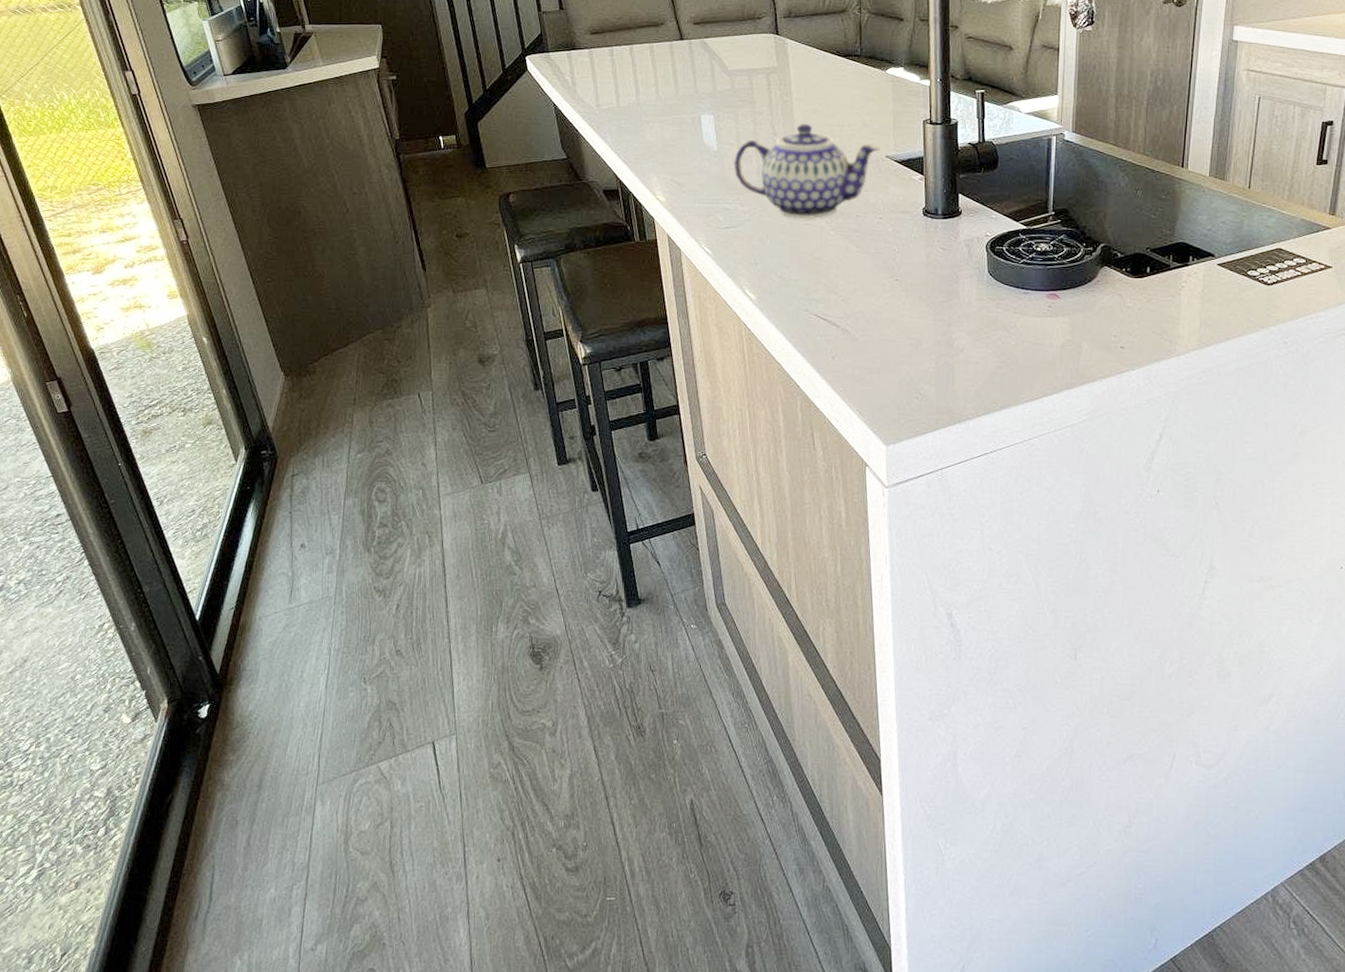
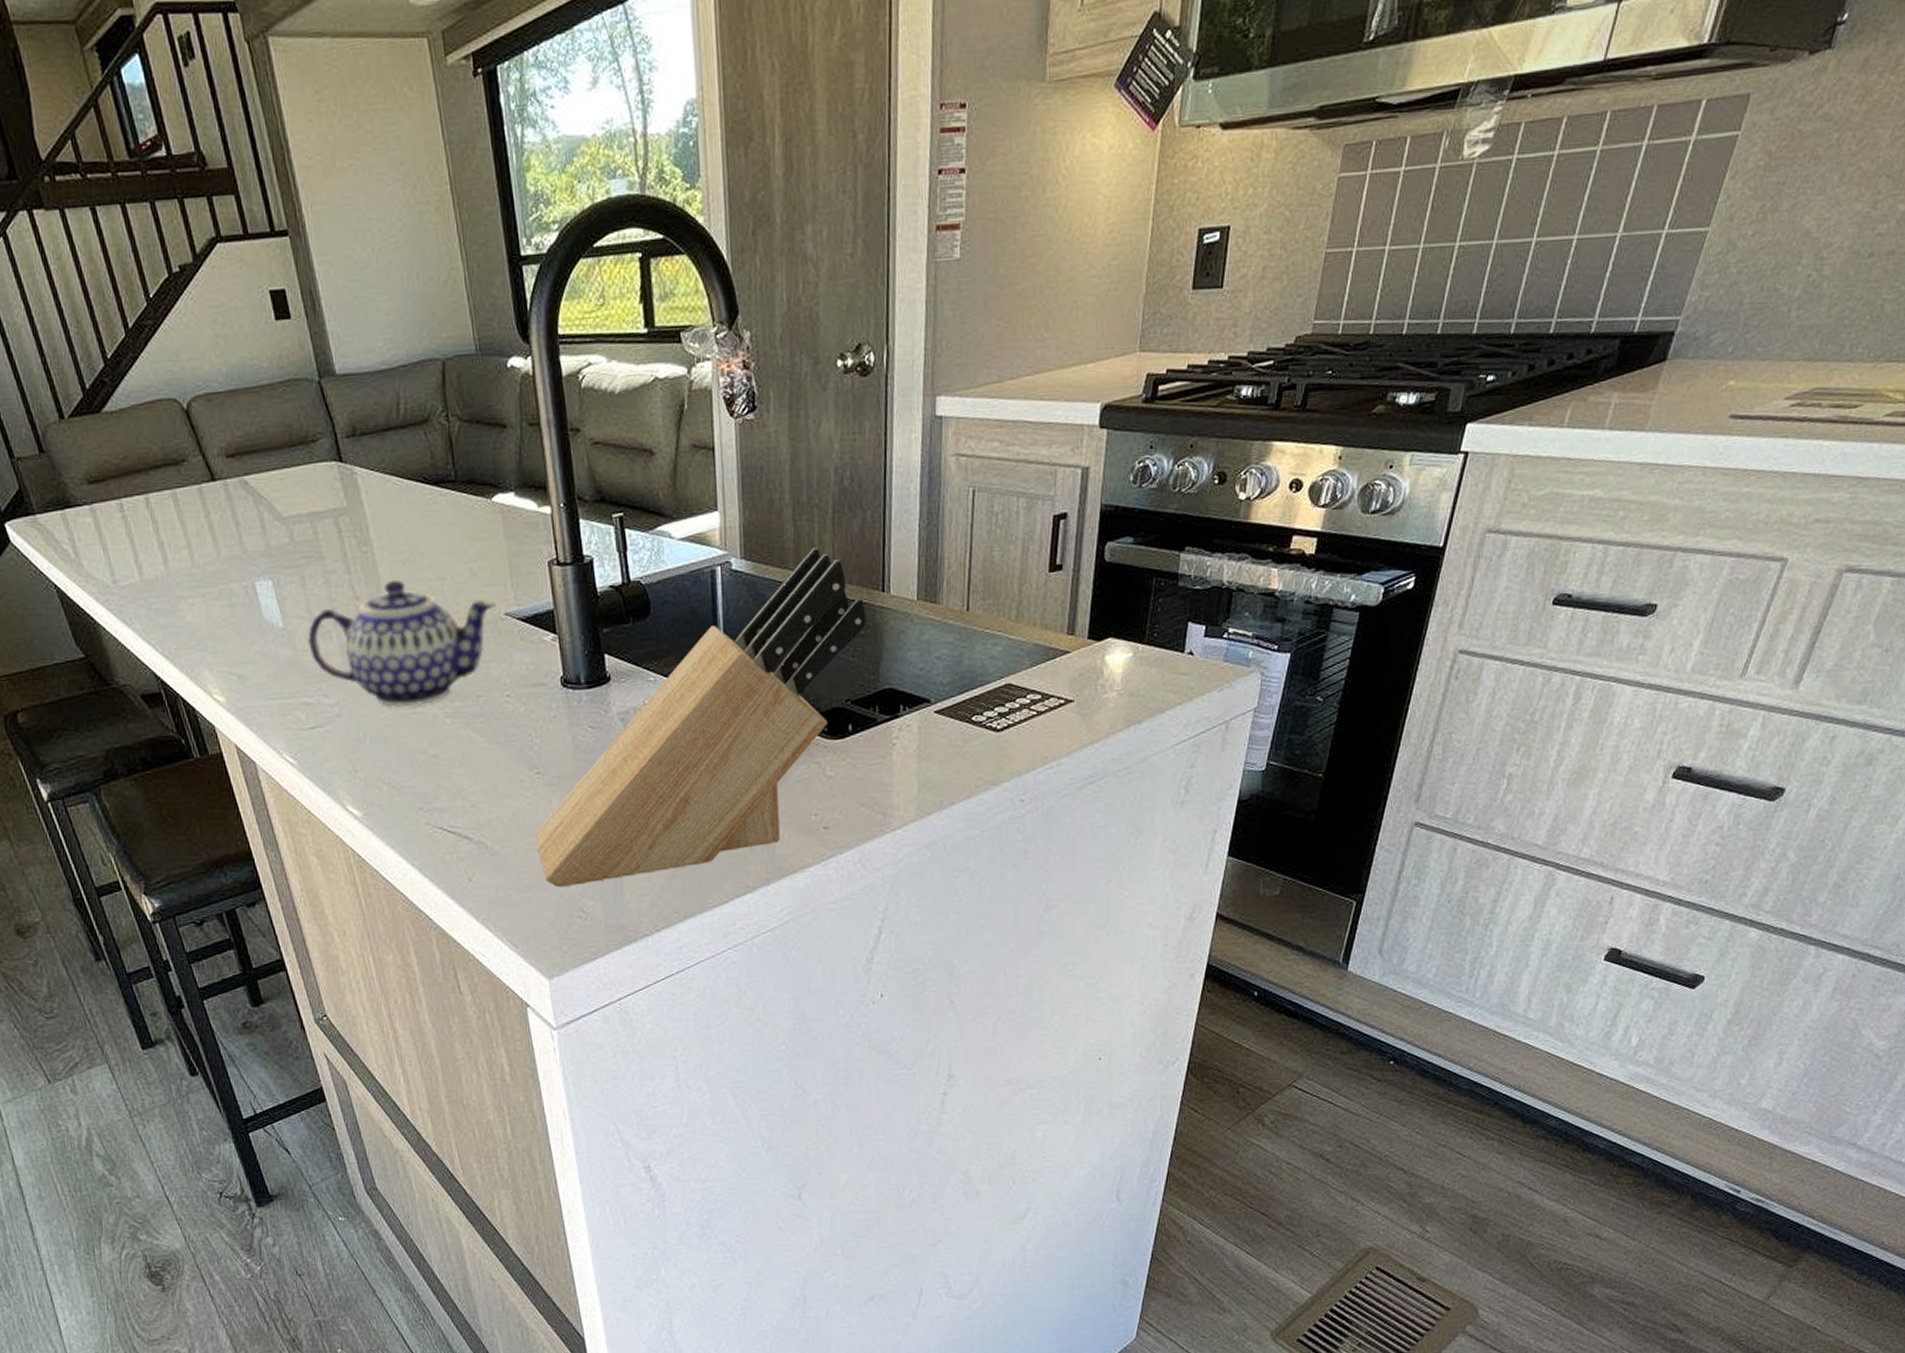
knife block: none [888,129,1168,373] -> present [534,547,866,888]

